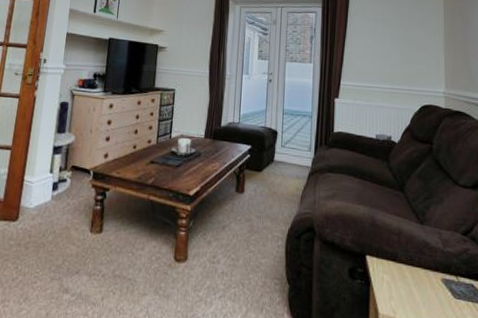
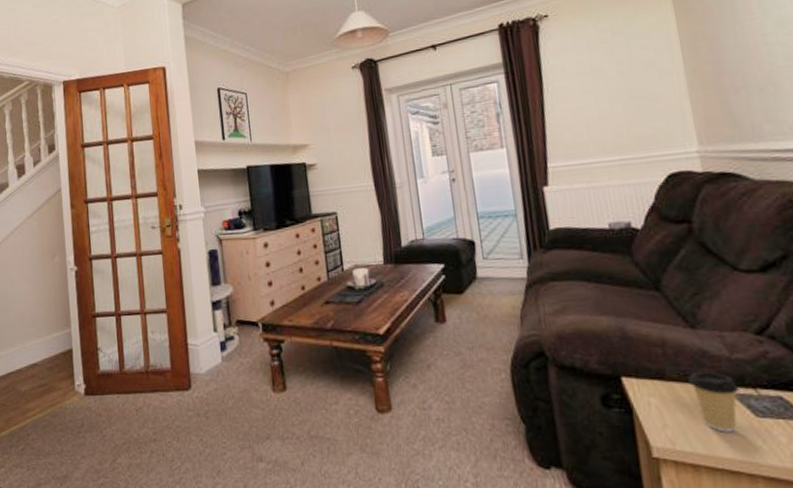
coffee cup: none [413,257,445,308] -> present [688,370,739,433]

